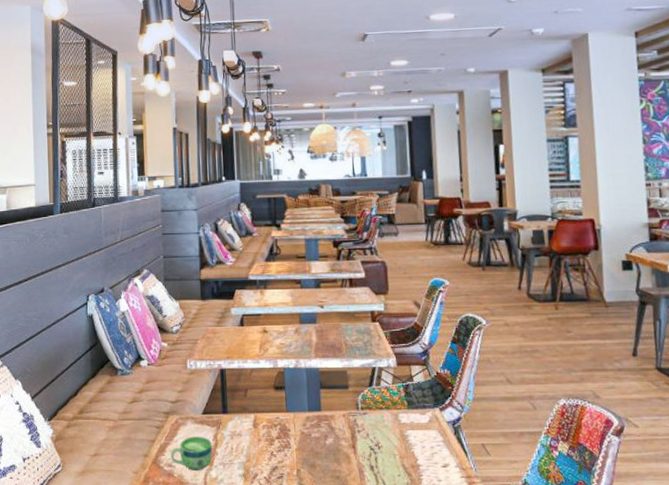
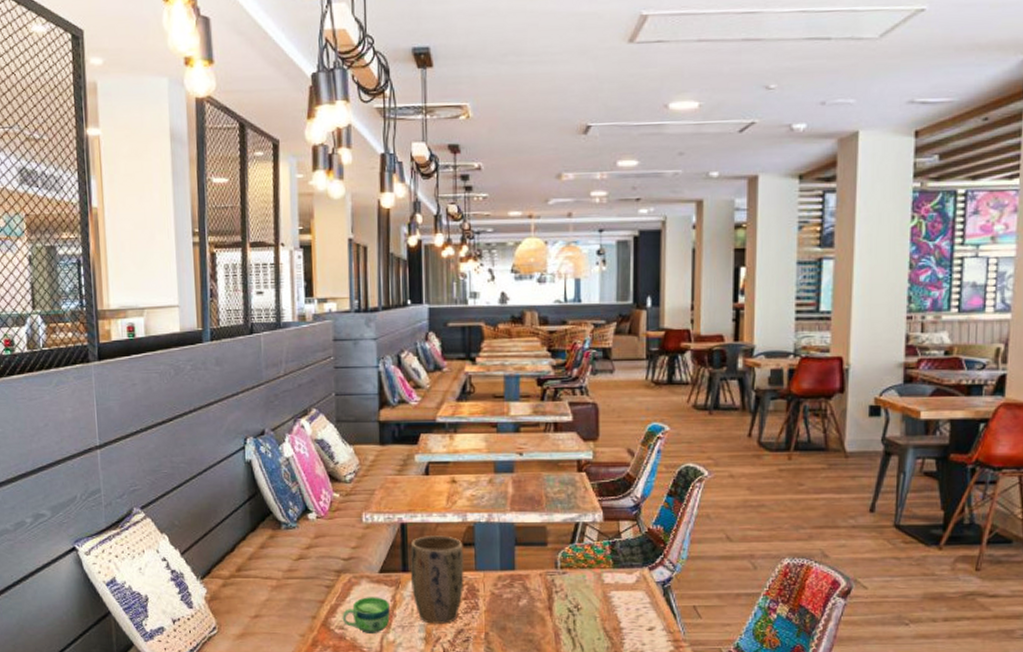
plant pot: none [228,380,277,462] -> present [409,535,464,624]

